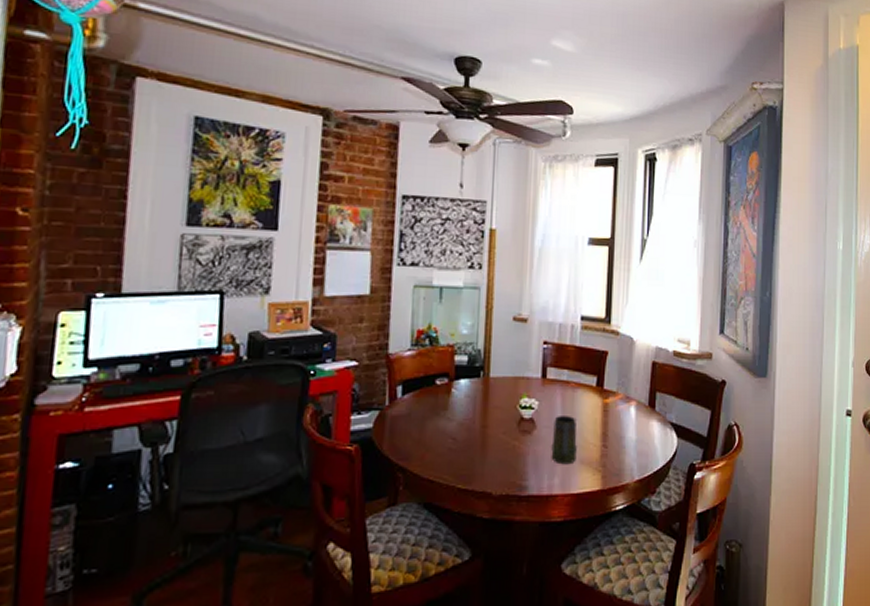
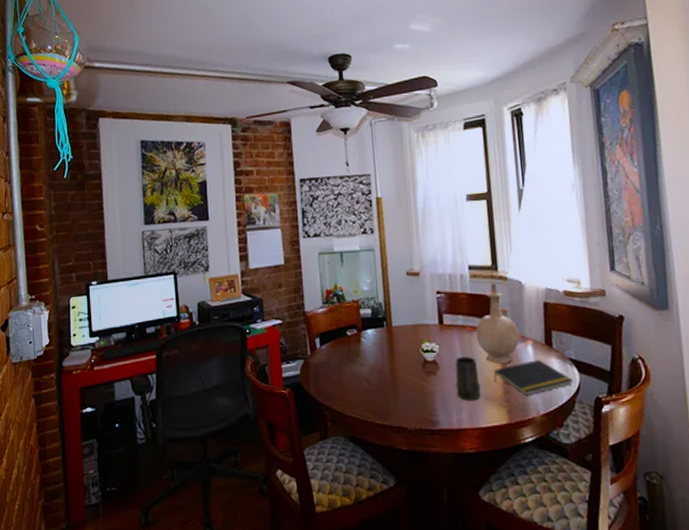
vase: none [579,337,624,424] -> present [475,283,520,363]
notepad: none [592,422,671,460] -> present [494,360,574,395]

